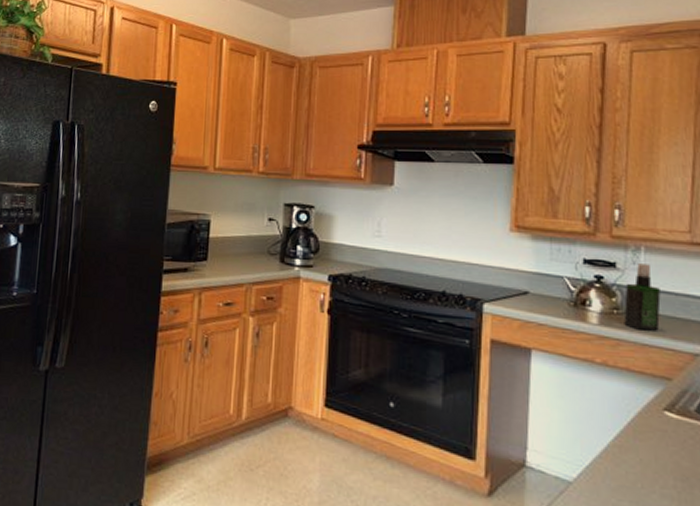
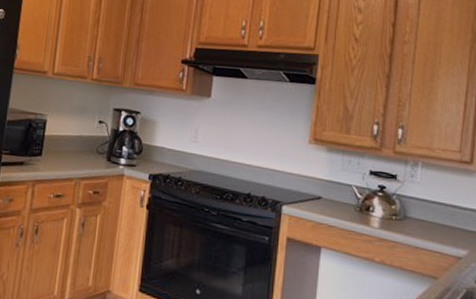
spray bottle: present [623,263,661,331] -> none [400,177,432,236]

